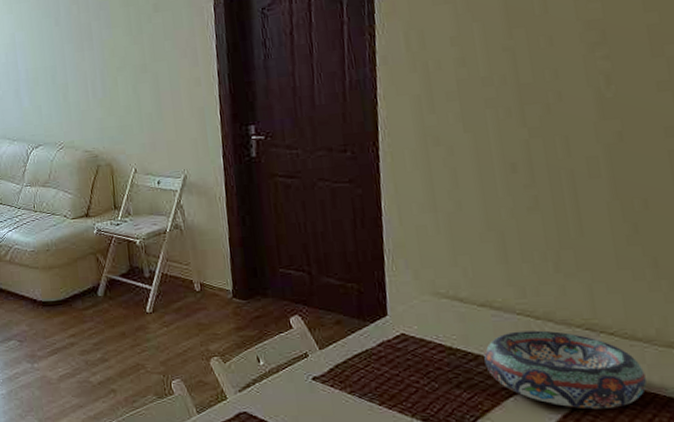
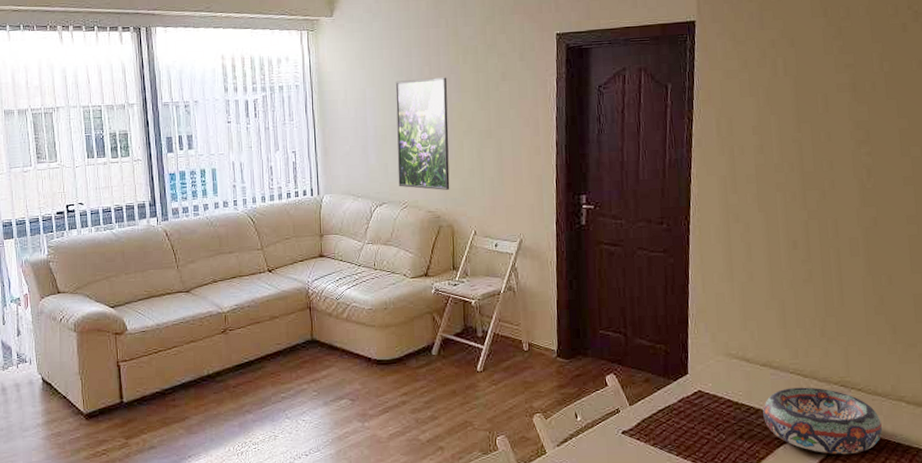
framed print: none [44,14,106,129] -> present [395,77,450,190]

